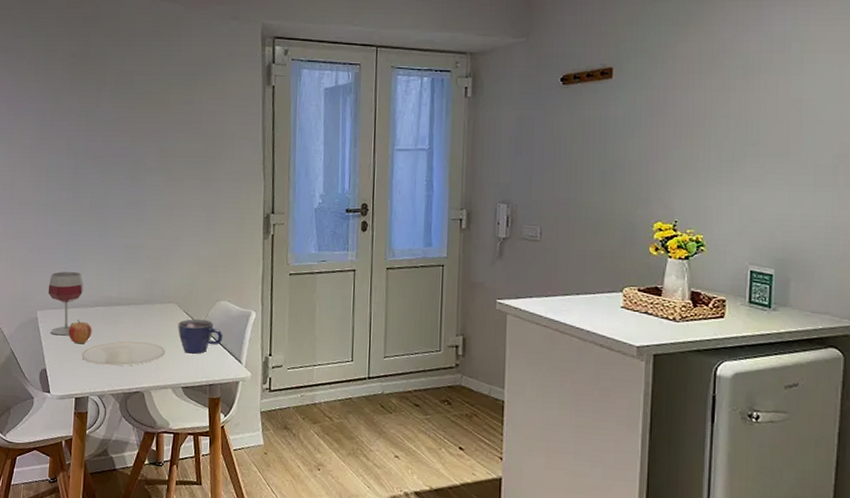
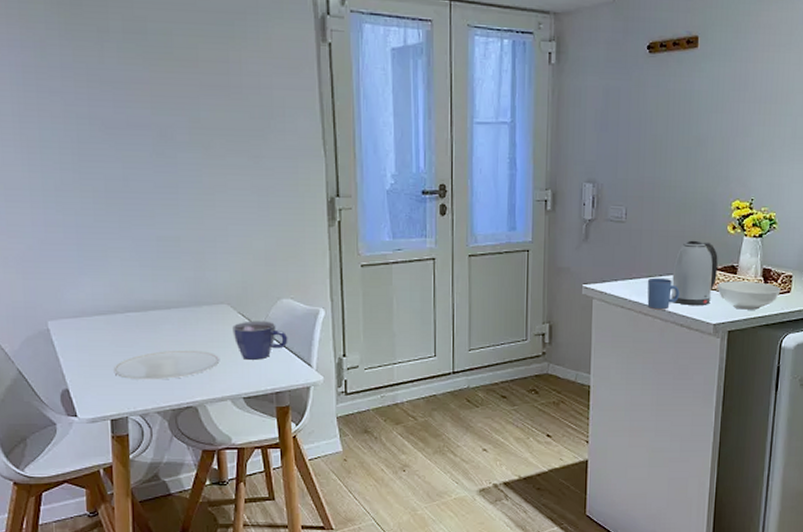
wineglass: present [48,271,84,336] -> none [59,271,108,349]
fruit: present [68,320,92,344] -> none [92,329,124,358]
mug: none [563,296,599,329] -> present [647,277,680,310]
kettle: none [590,260,640,326] -> present [671,240,718,305]
bowl: none [639,303,713,334] -> present [716,281,781,310]

